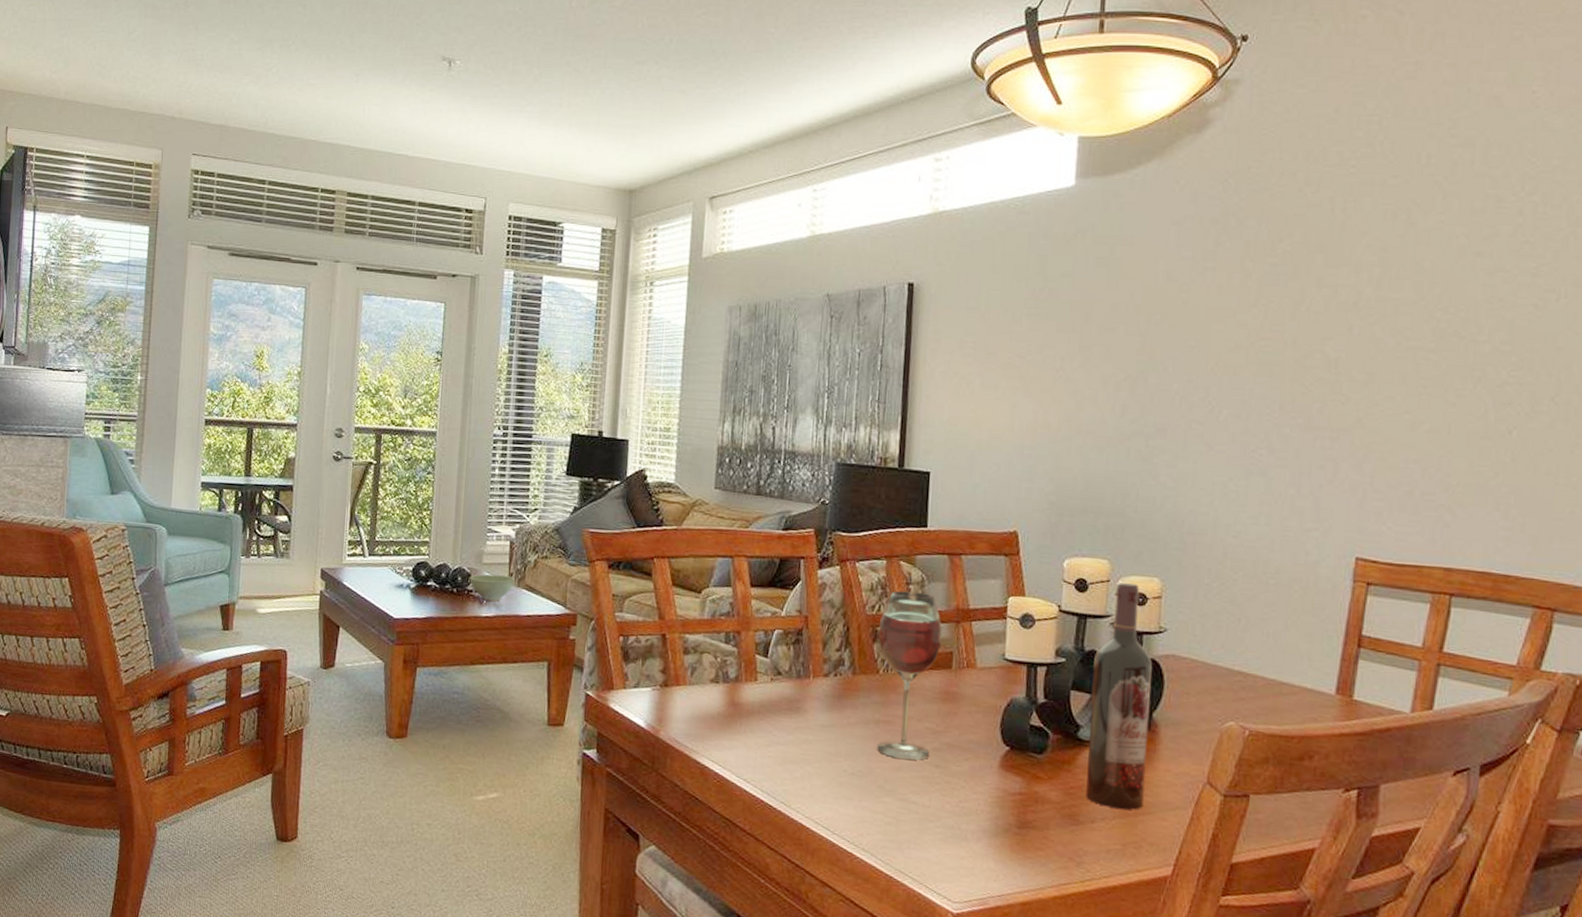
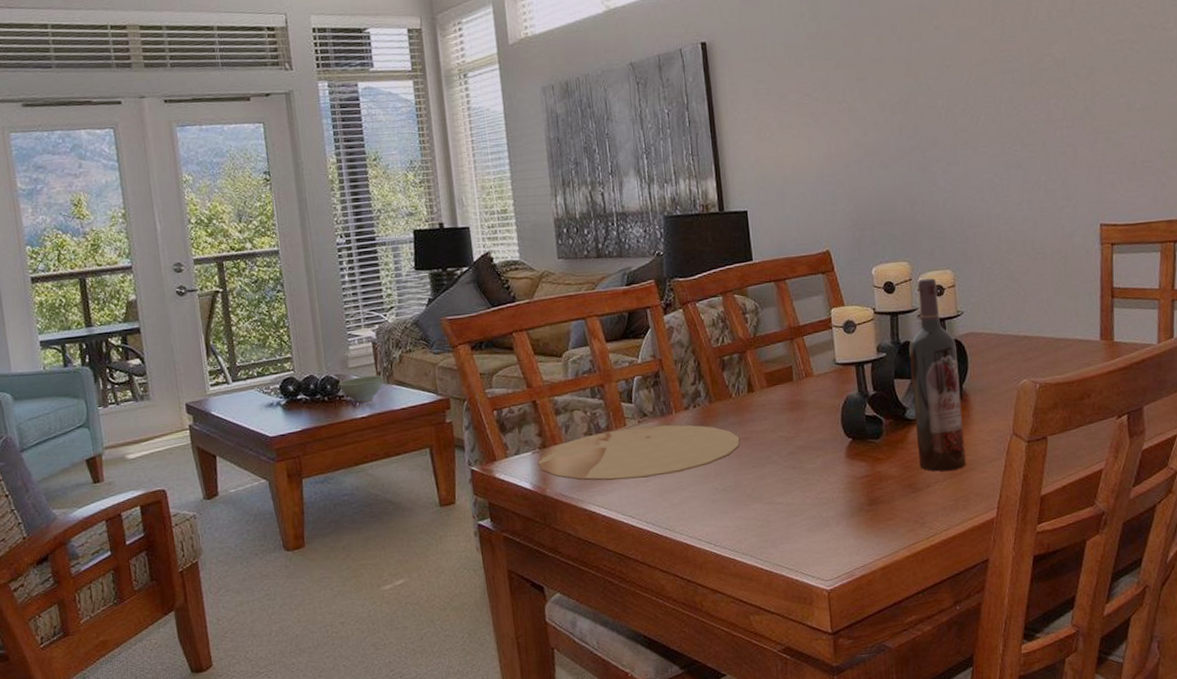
placemat: none [656,682,880,744] -> present [537,424,740,481]
wineglass: present [877,590,943,760] -> none [725,318,787,469]

